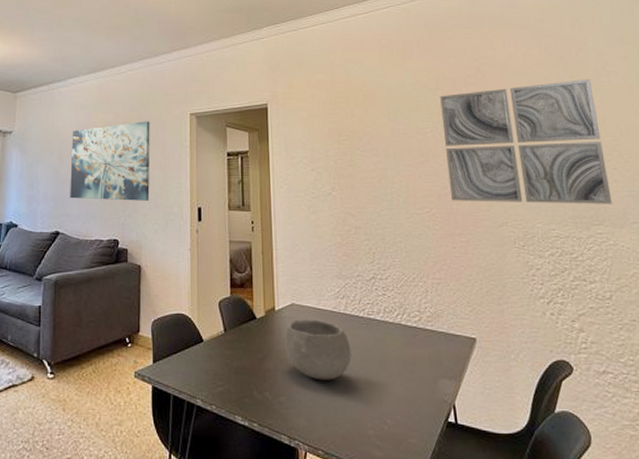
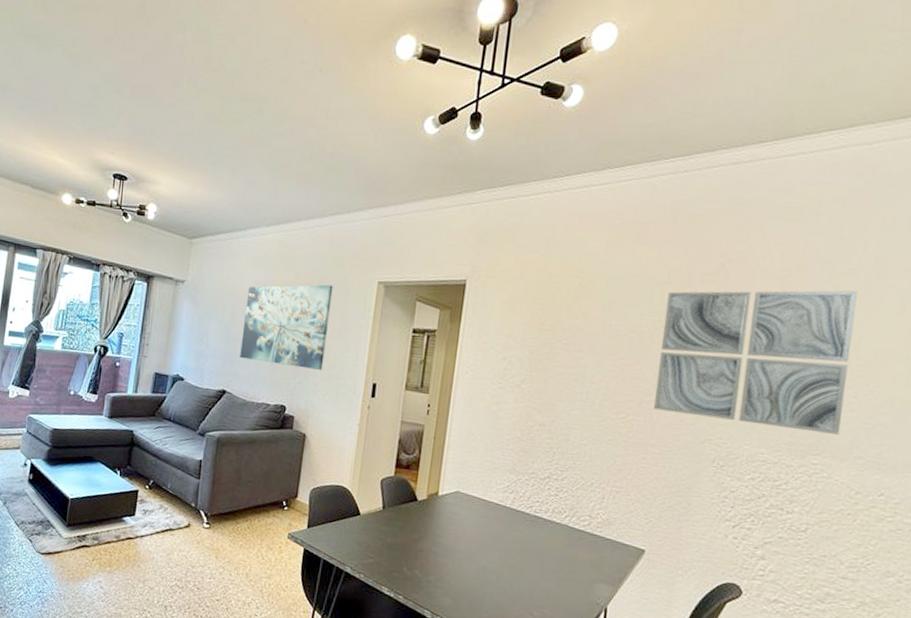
bowl: present [284,319,352,381] -> none [441,506,511,568]

